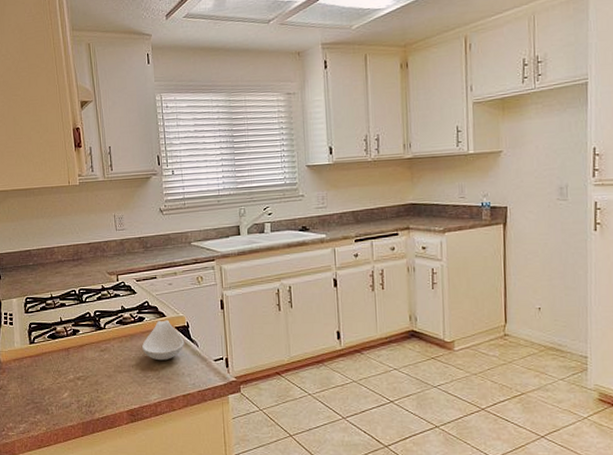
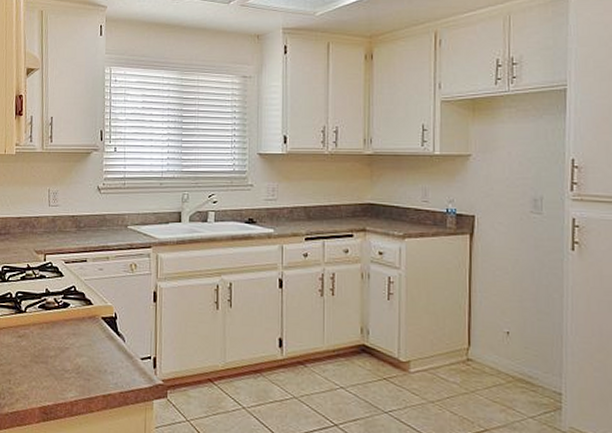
spoon rest: present [141,319,184,361] -> none [63,308,110,354]

